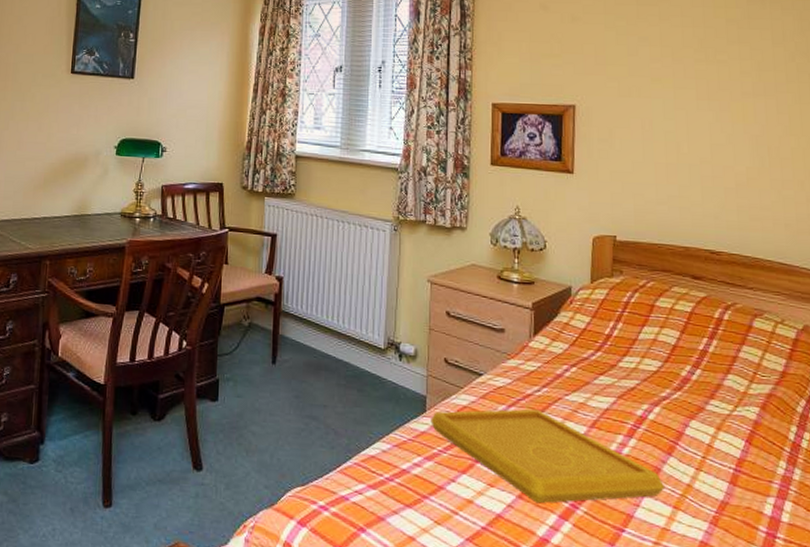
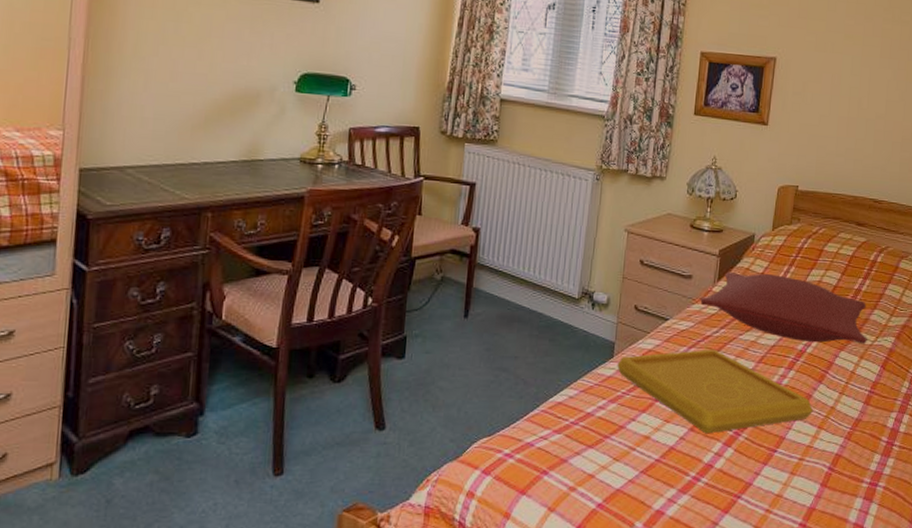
pillow: none [516,327,725,414] -> present [700,272,868,344]

